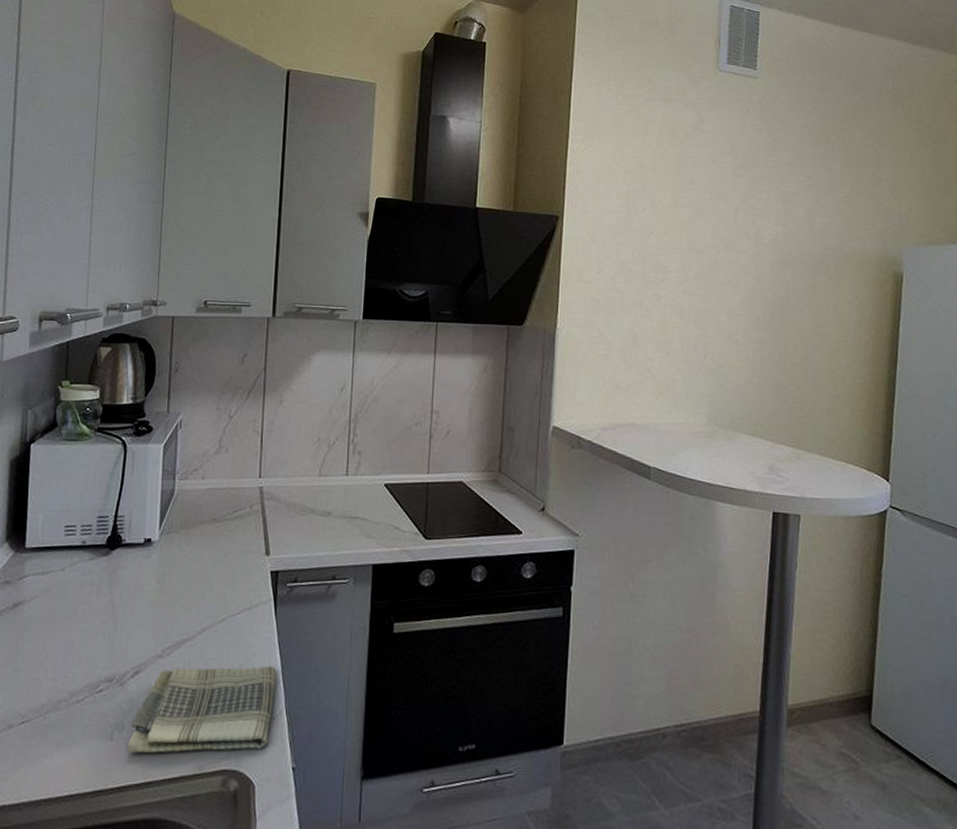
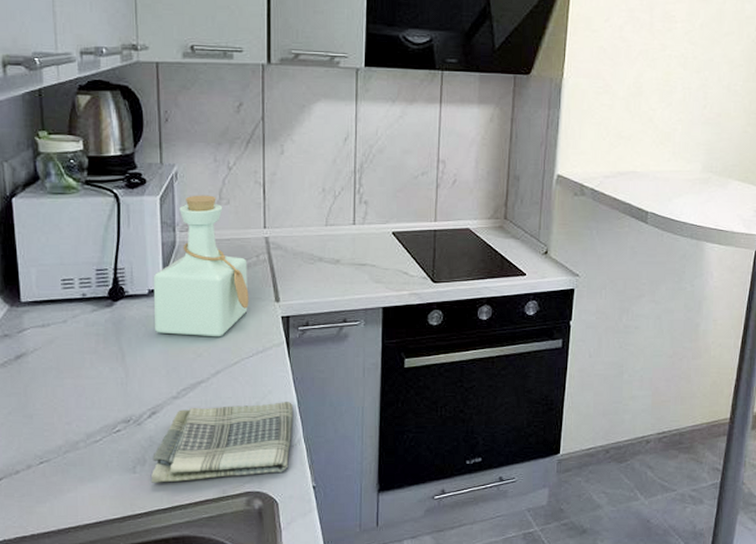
bottle: none [147,443,241,592] -> present [153,195,249,337]

